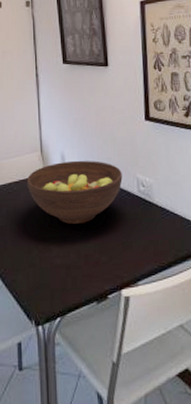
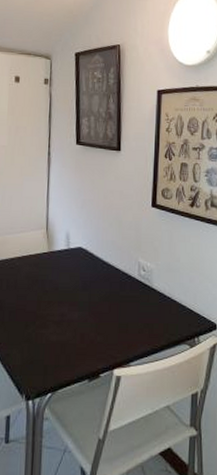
fruit bowl: present [26,160,123,224] -> none [29,240,125,303]

